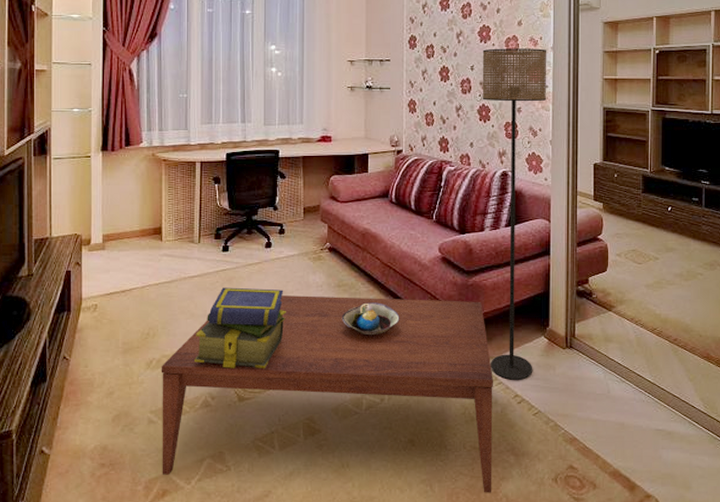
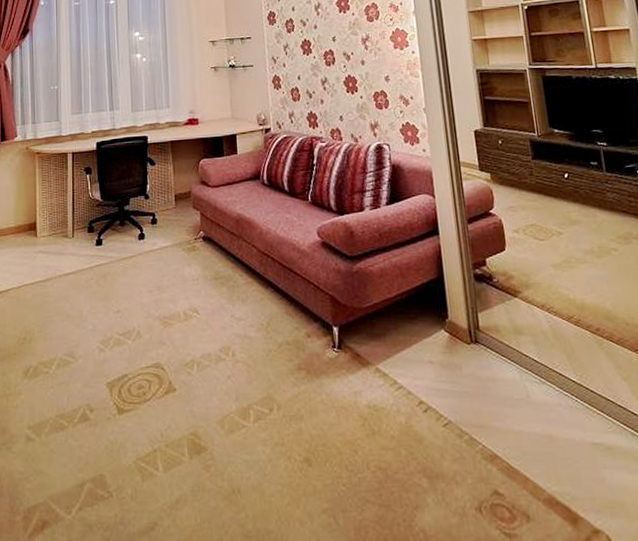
coffee table: present [161,295,493,493] -> none [38,290,406,527]
stack of books: present [195,287,286,368] -> none [72,284,163,376]
decorative bowl: present [341,302,400,336] -> none [220,296,283,334]
floor lamp: present [482,48,547,380] -> none [342,14,437,383]

